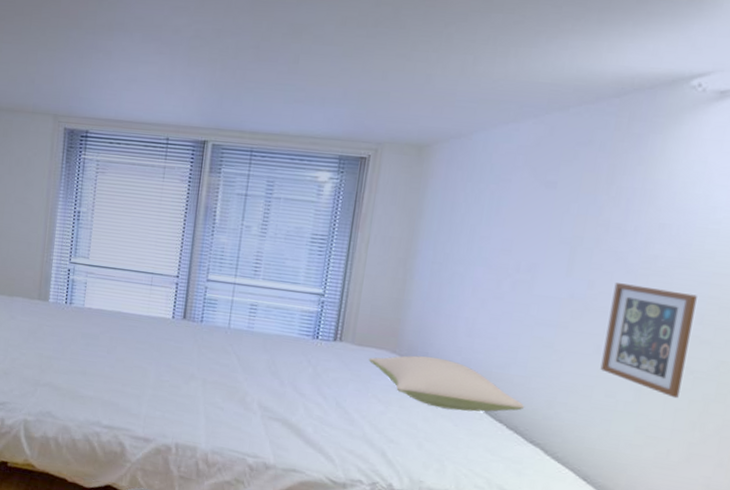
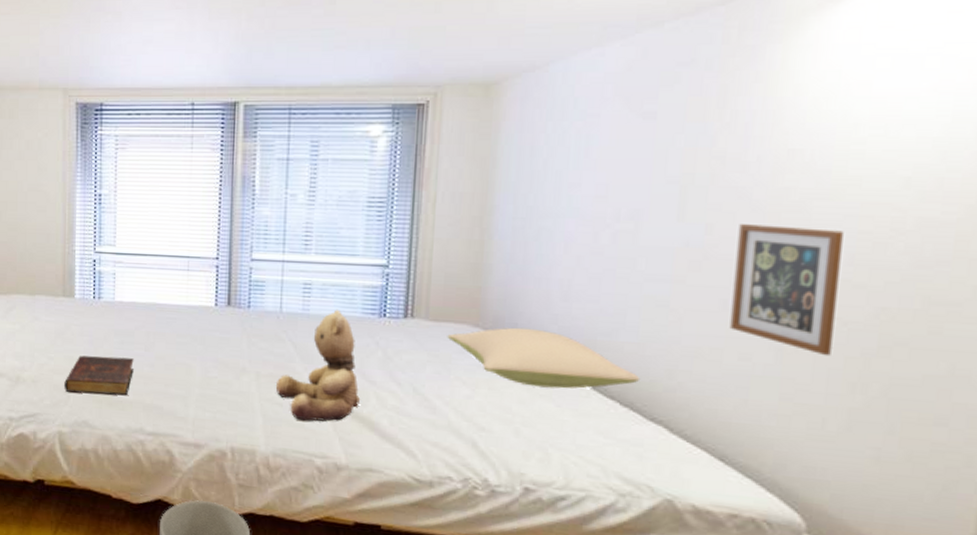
book: none [32,353,97,392] -> present [64,355,134,396]
teddy bear: none [218,329,291,426] -> present [275,309,360,421]

